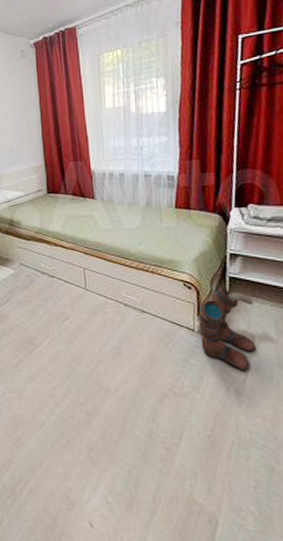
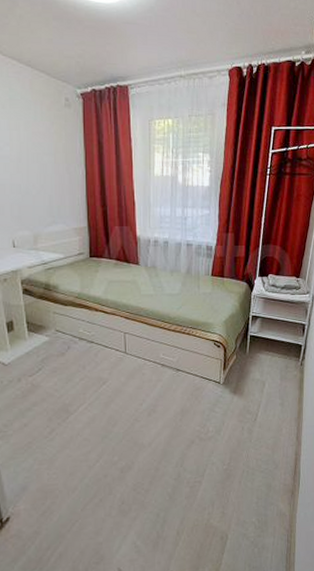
boots: present [198,287,257,371] -> none [224,344,266,412]

